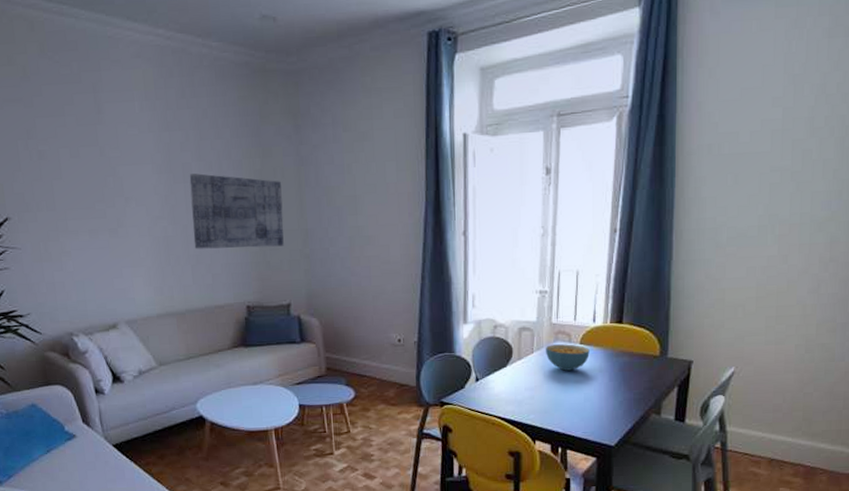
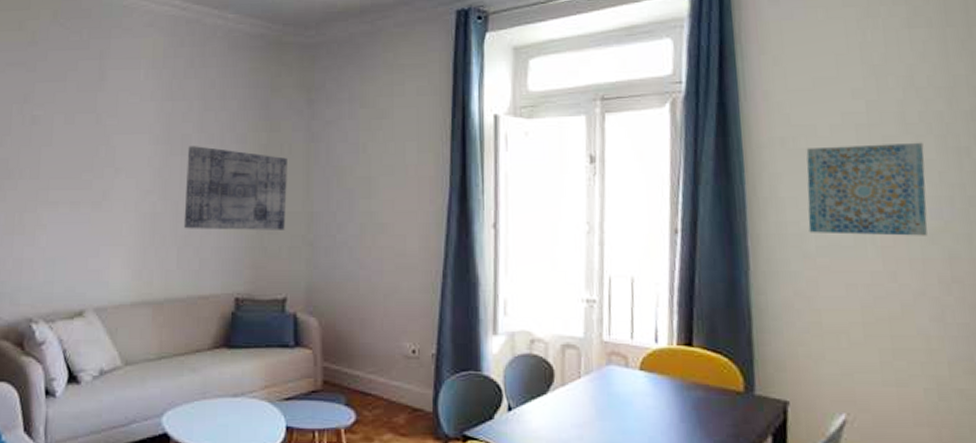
cereal bowl: present [546,344,590,371] -> none [596,369,653,404]
wall art: none [723,144,825,227] -> present [806,142,928,236]

